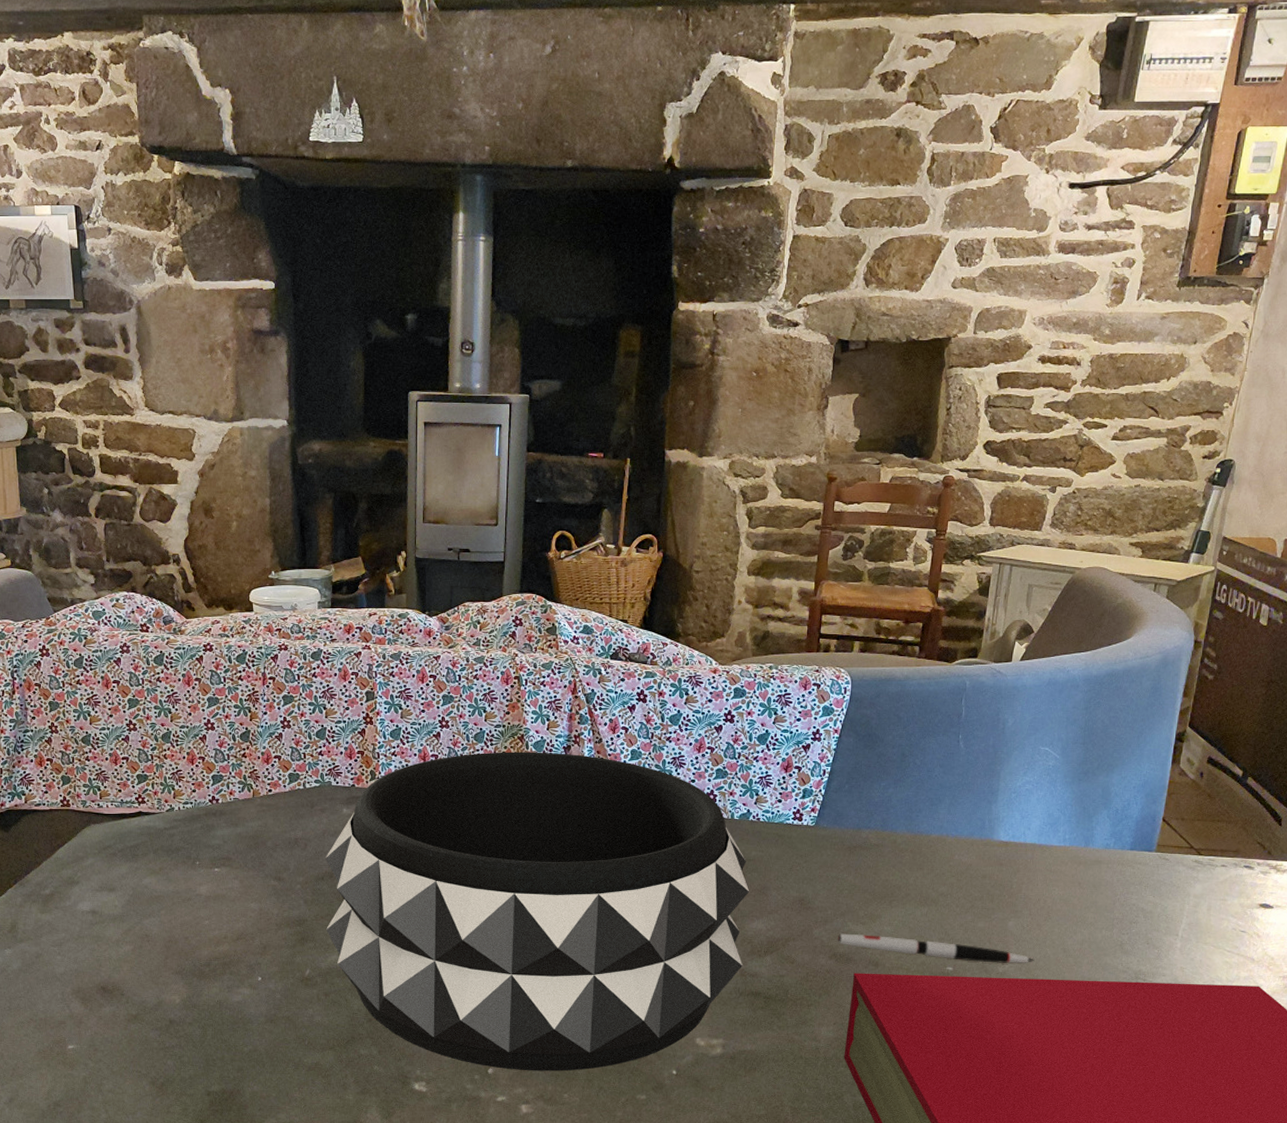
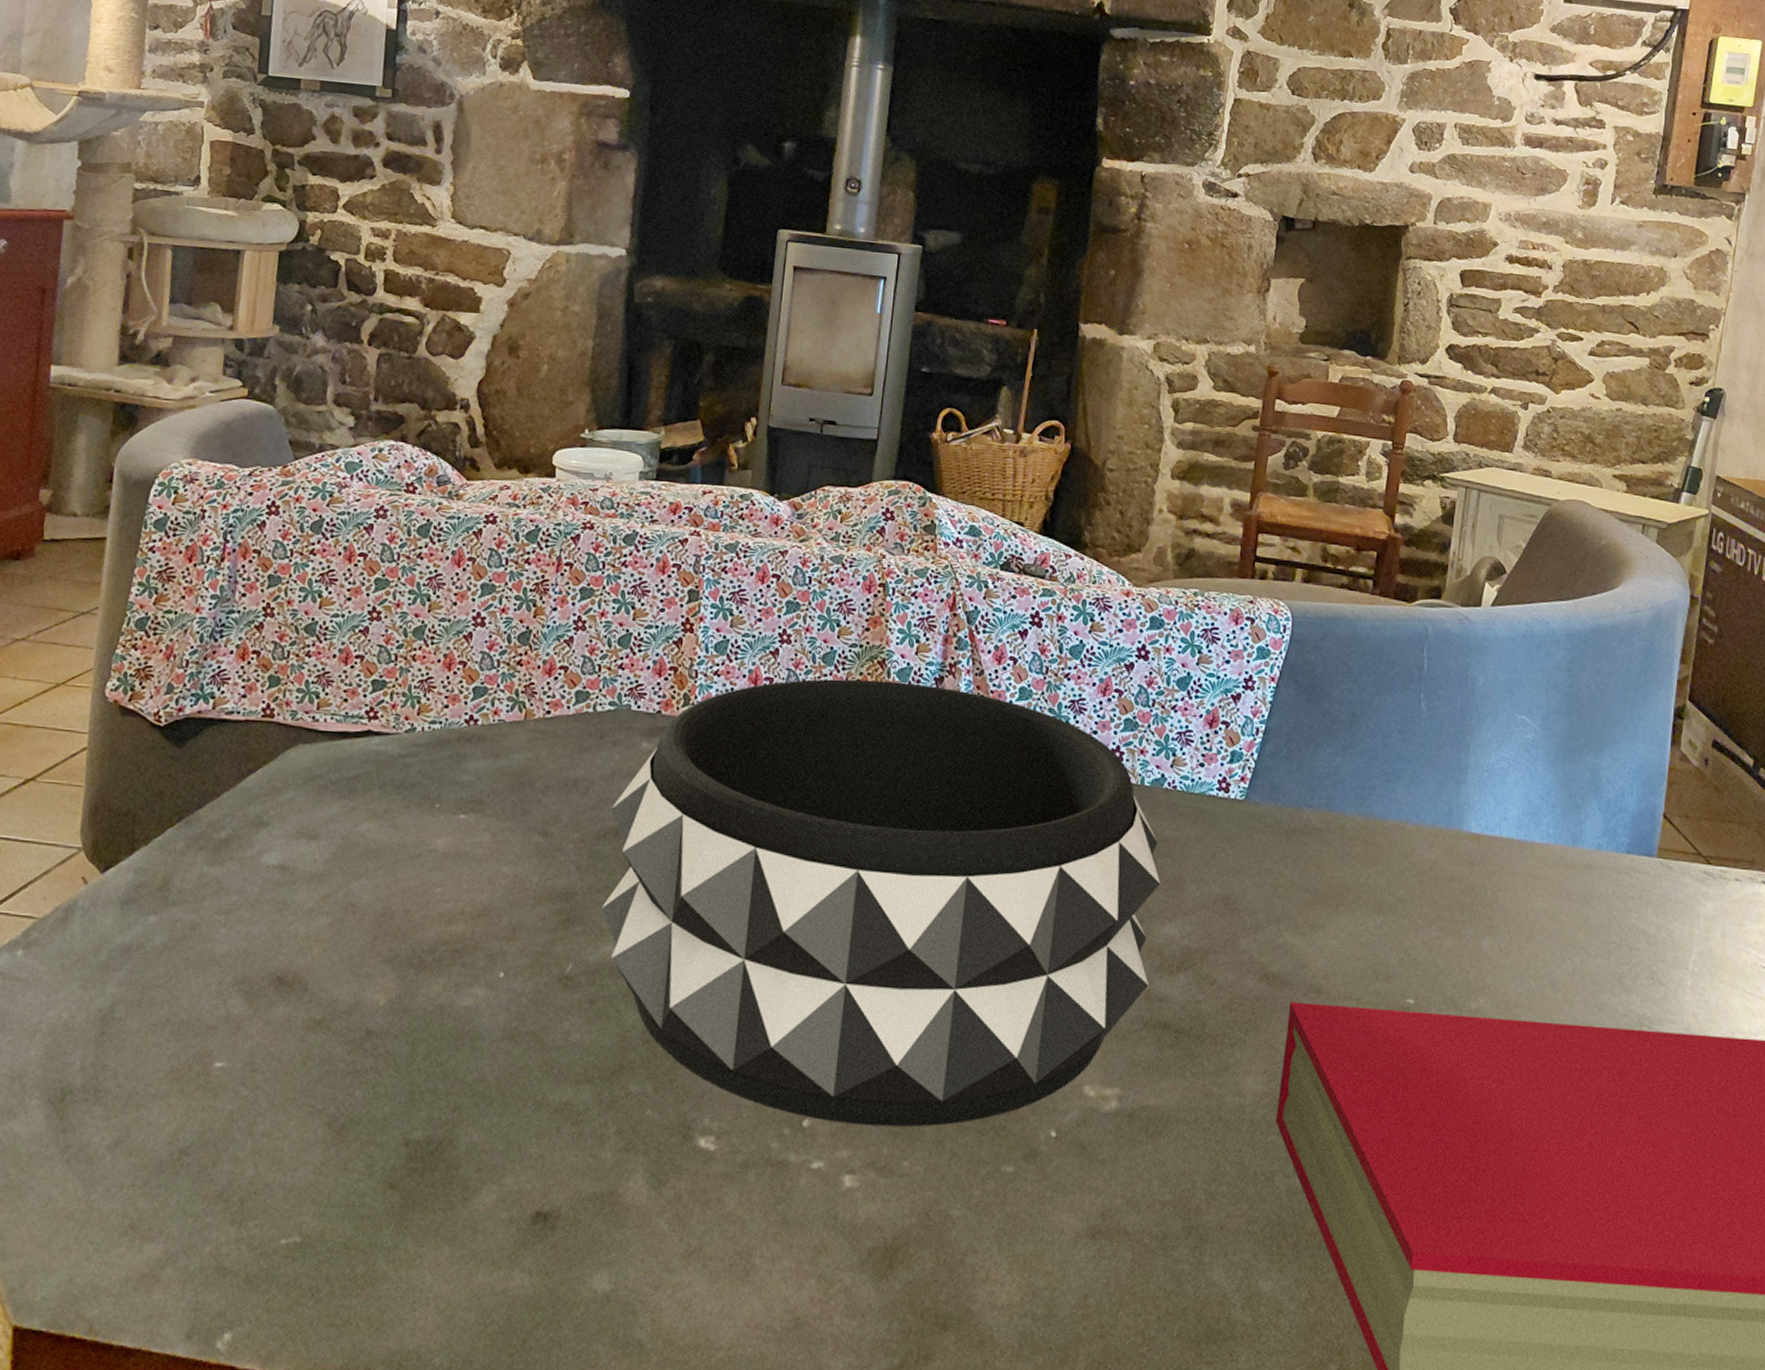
pen: present [838,933,1034,963] -> none [1270,946,1515,998]

